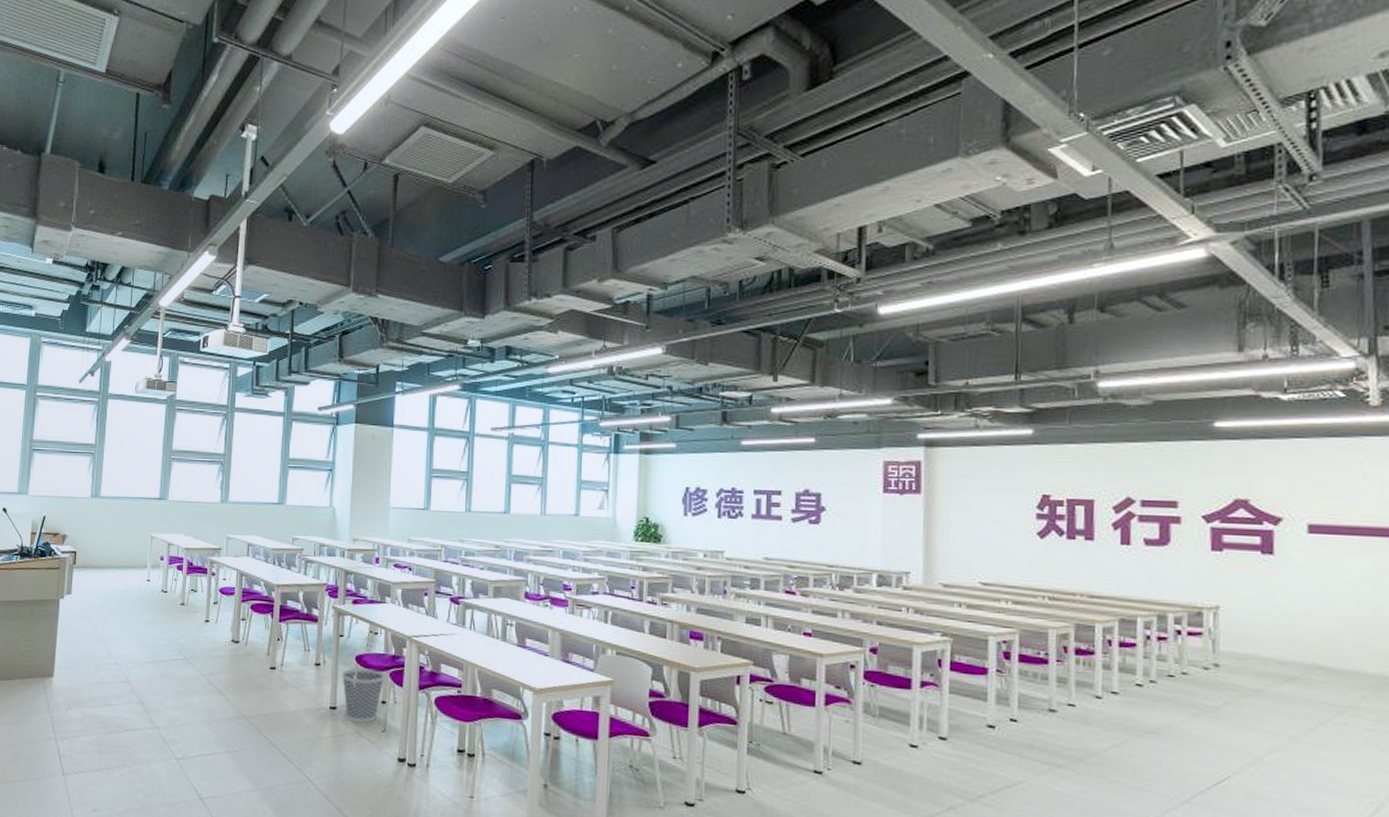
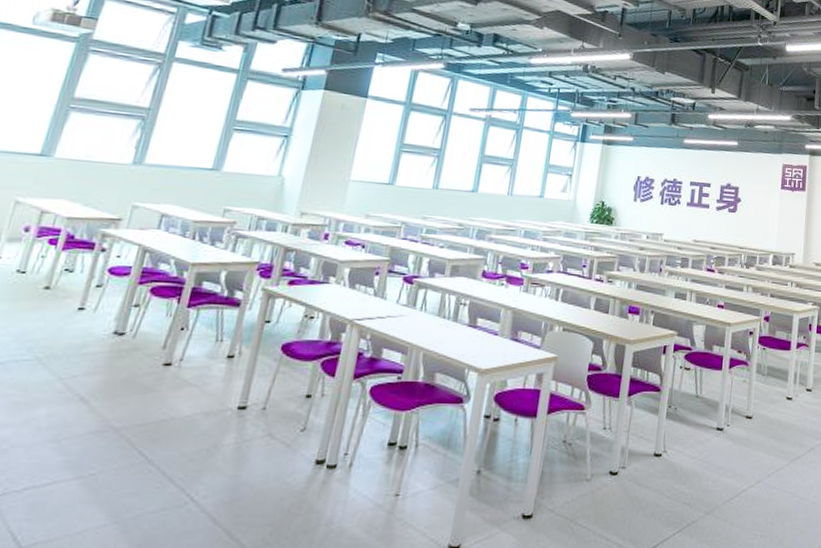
wastebasket: present [341,668,386,723] -> none [257,358,316,423]

